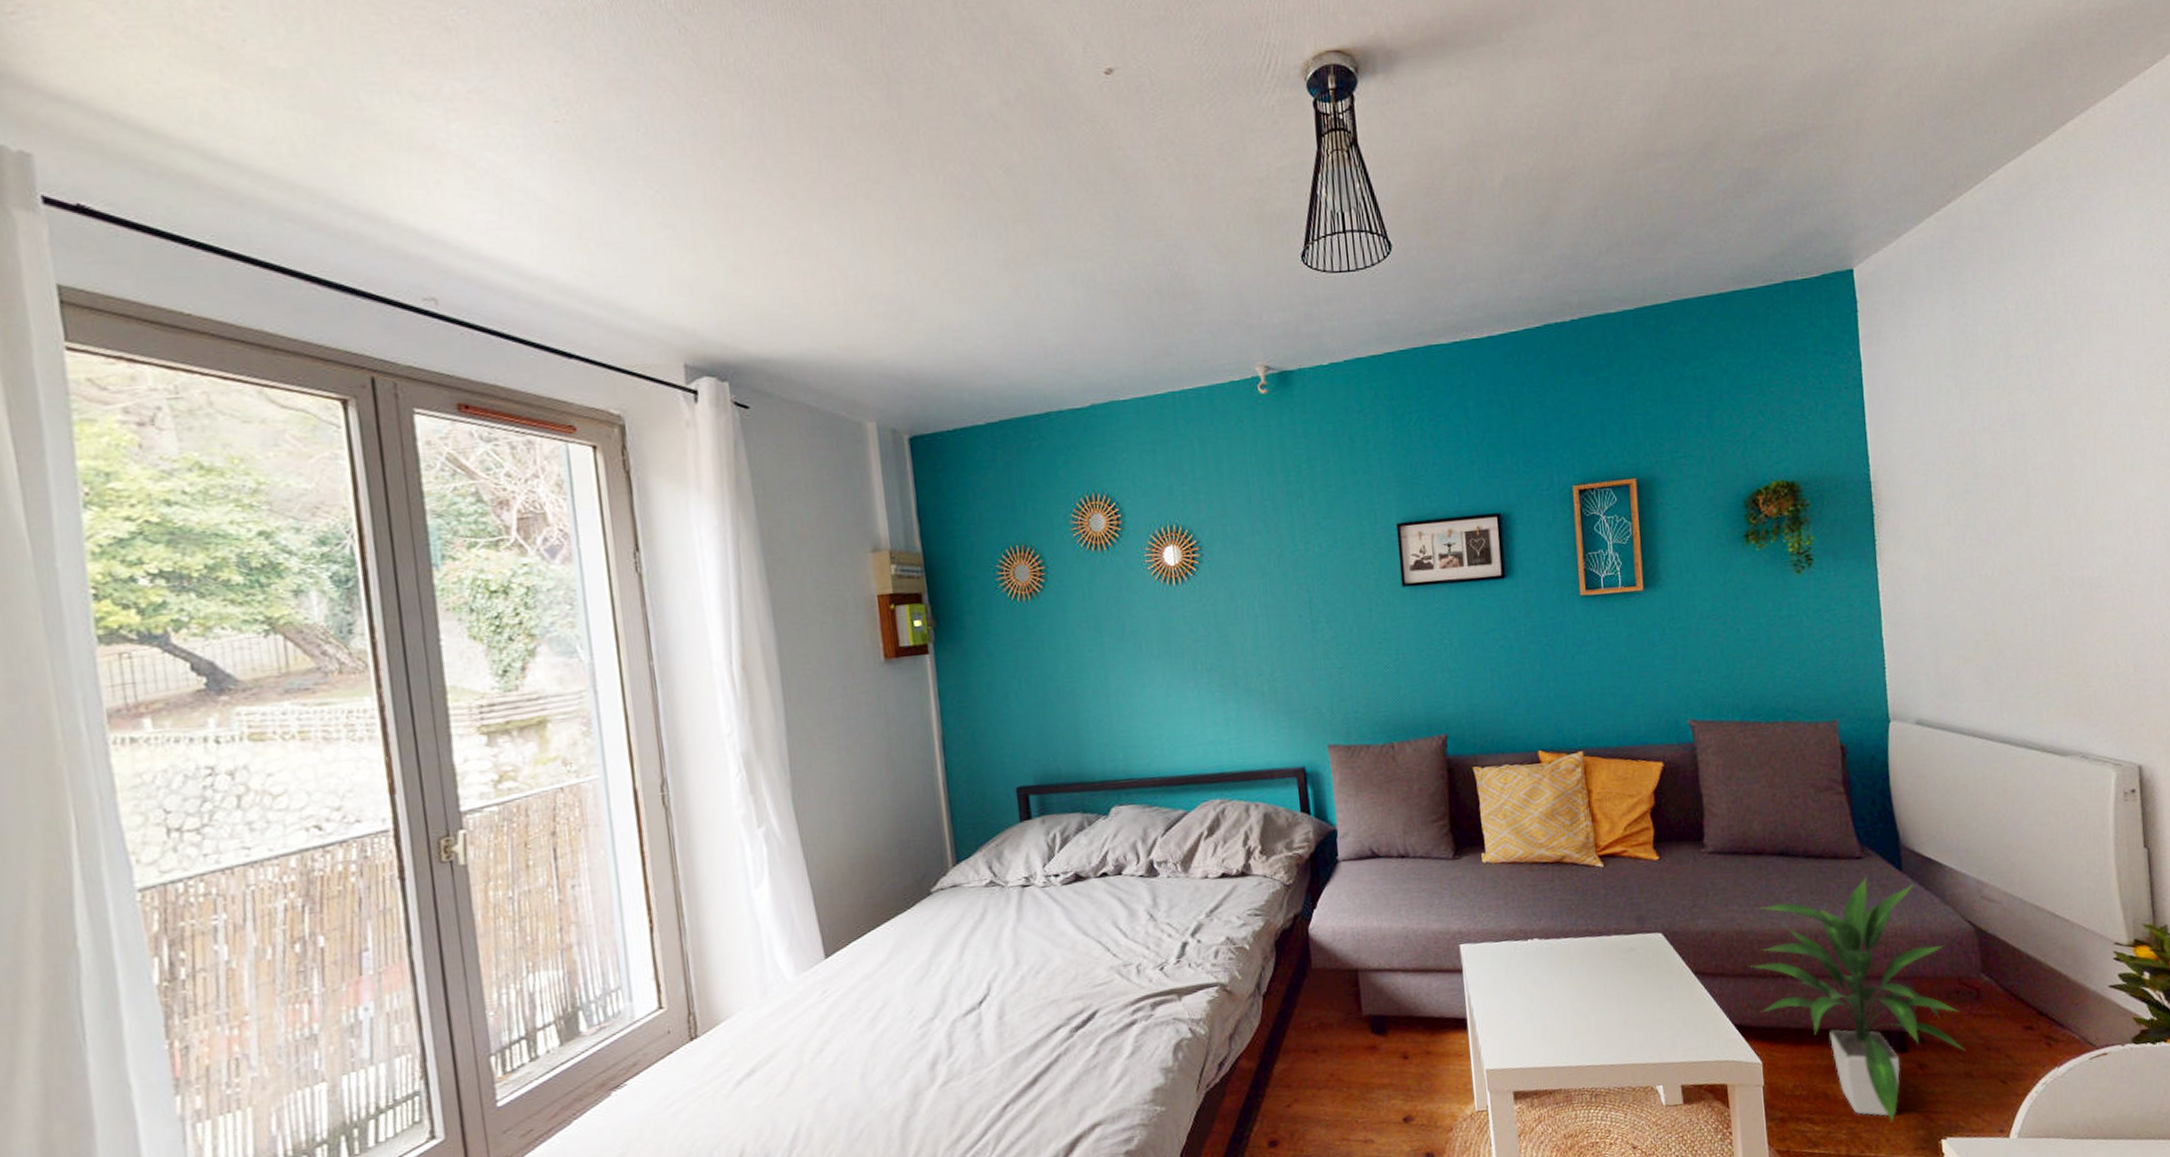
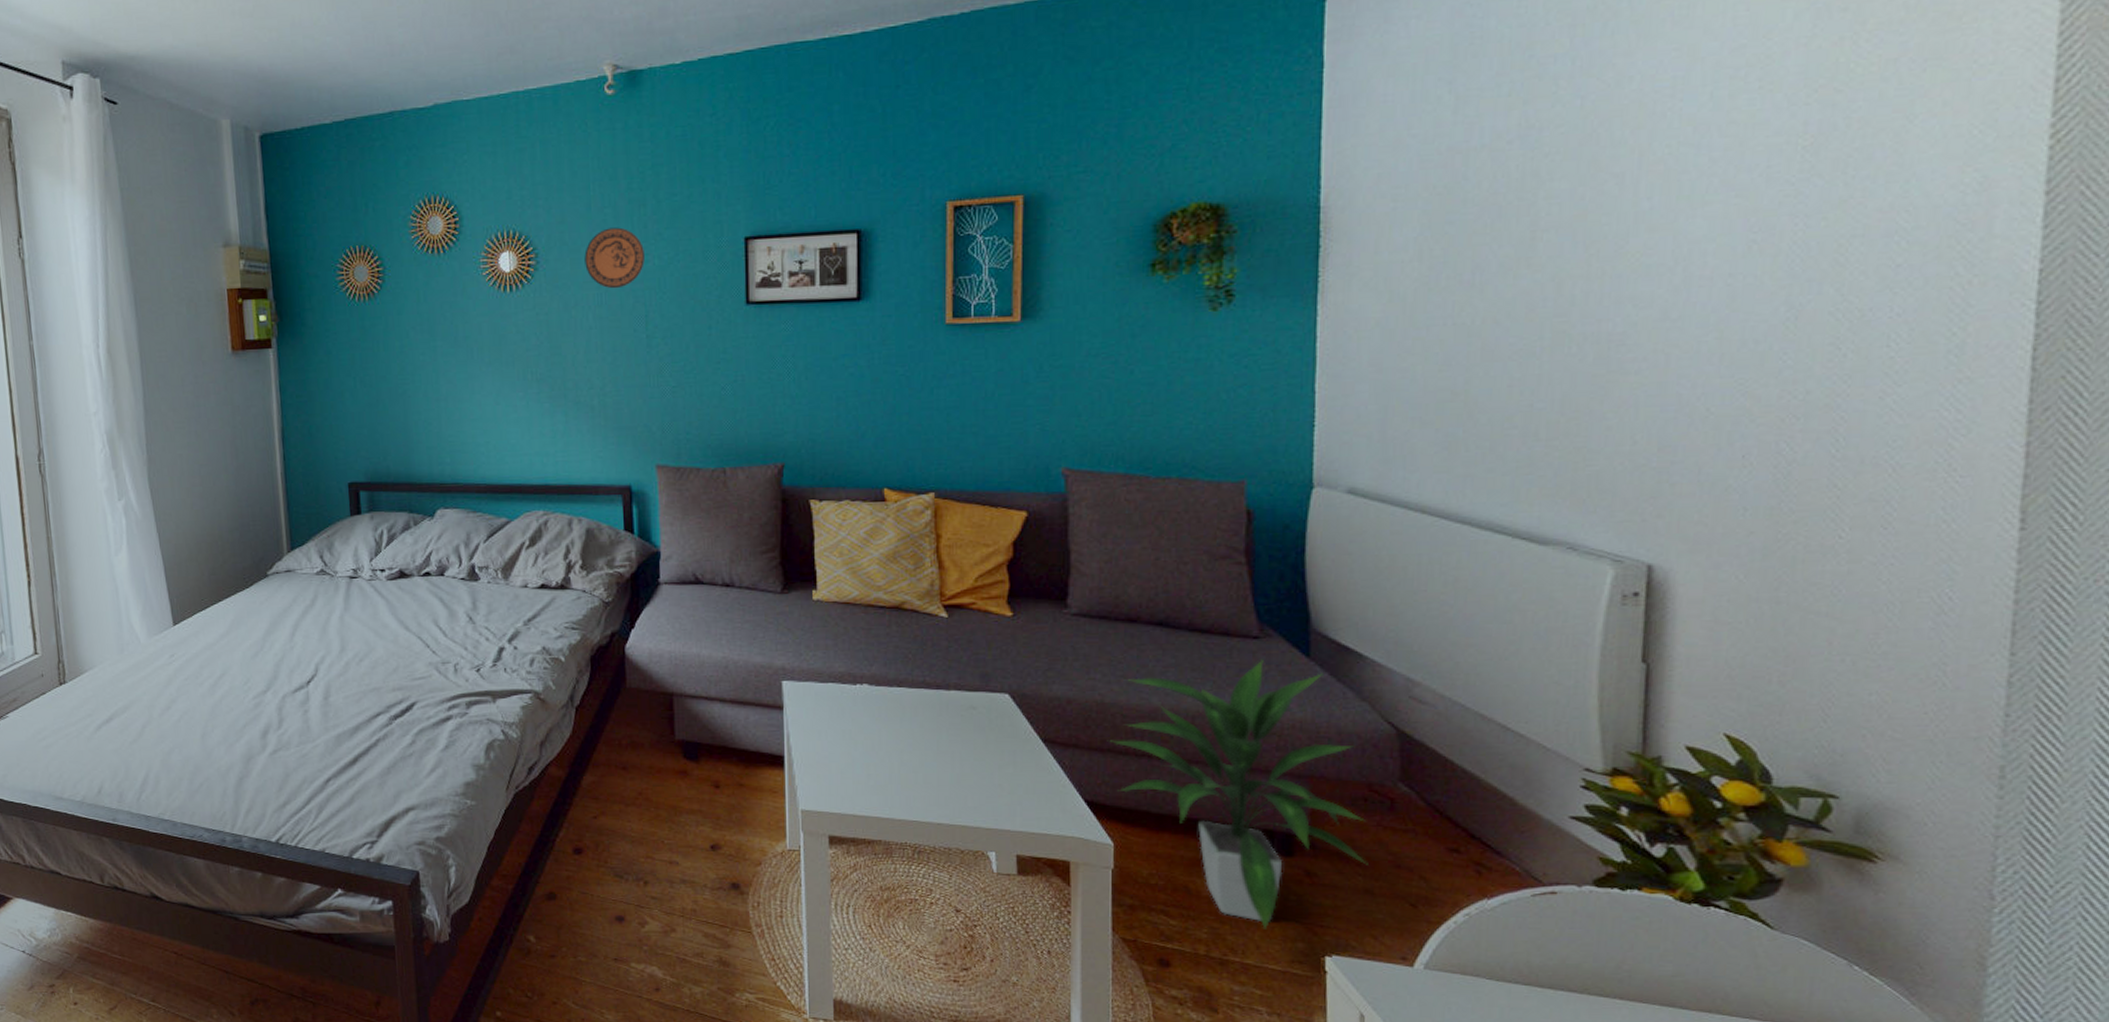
decorative plate: none [1247,518,1305,578] -> present [584,227,645,289]

